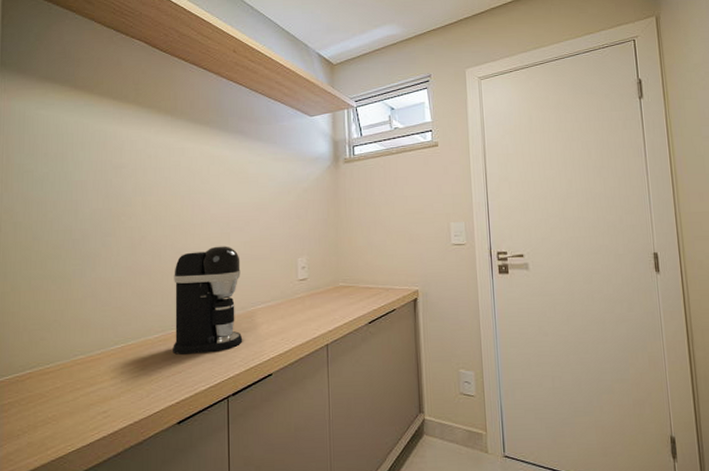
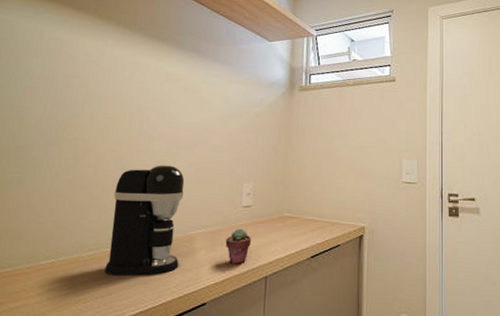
potted succulent: none [285,301,310,336] -> present [225,228,251,265]

